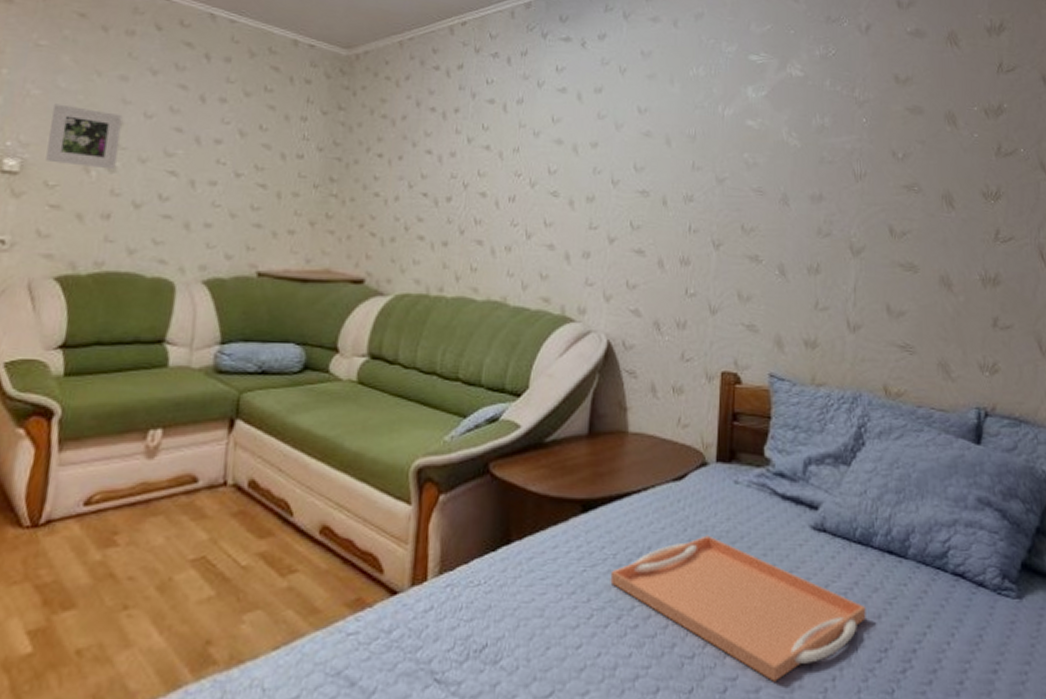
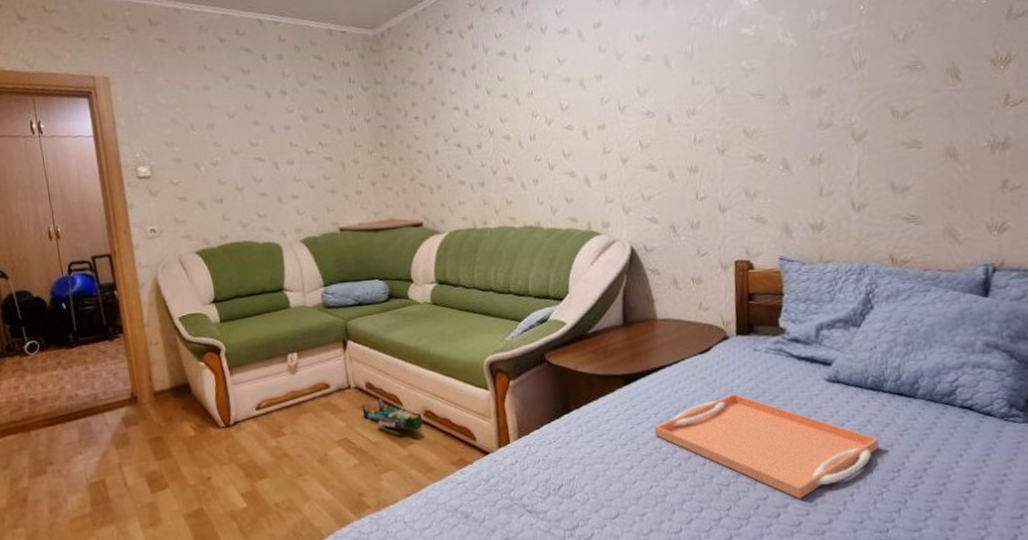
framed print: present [46,104,123,170] -> none [160,117,217,165]
toy figurine: none [235,504,317,553] -> present [361,398,424,431]

